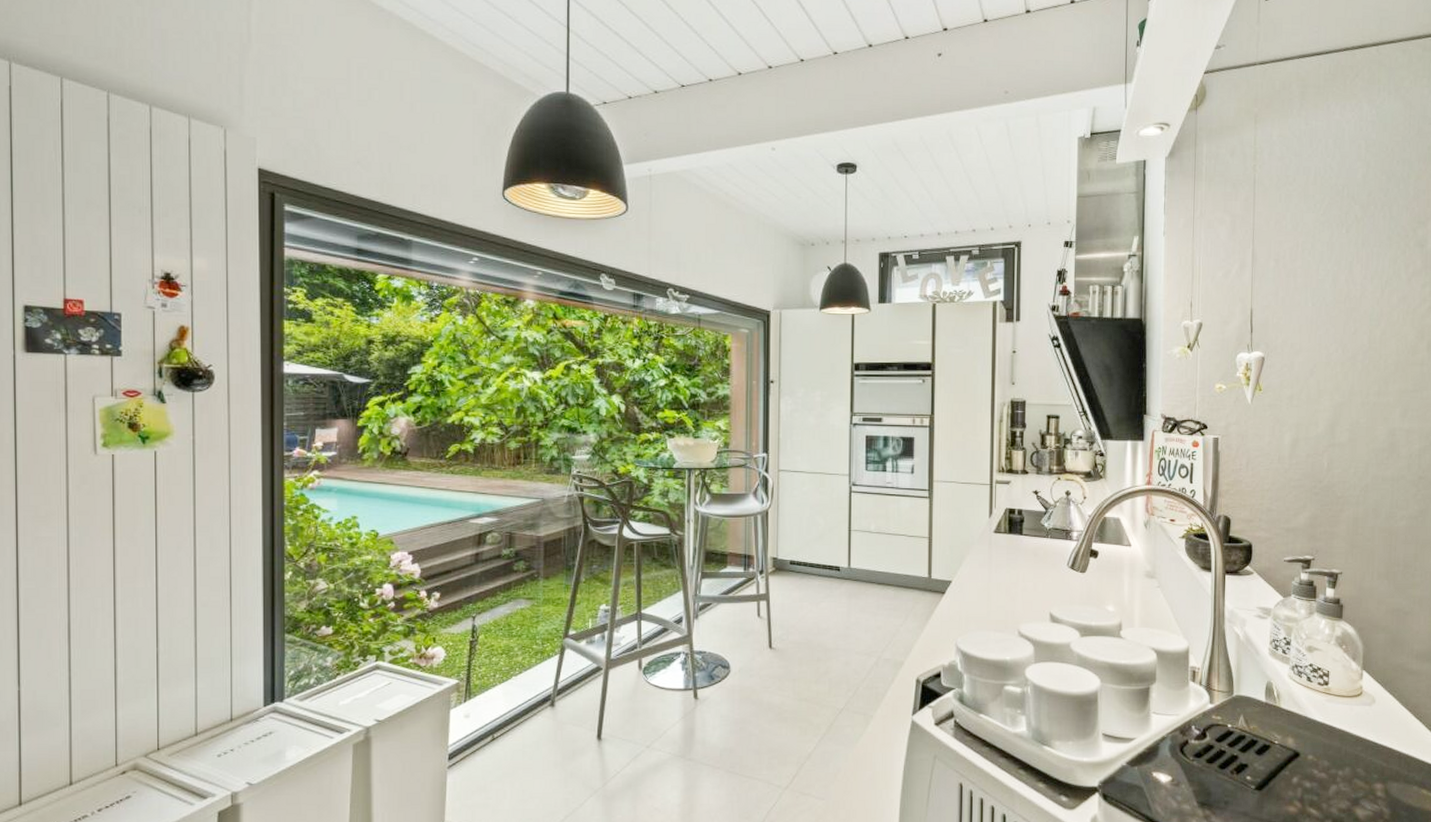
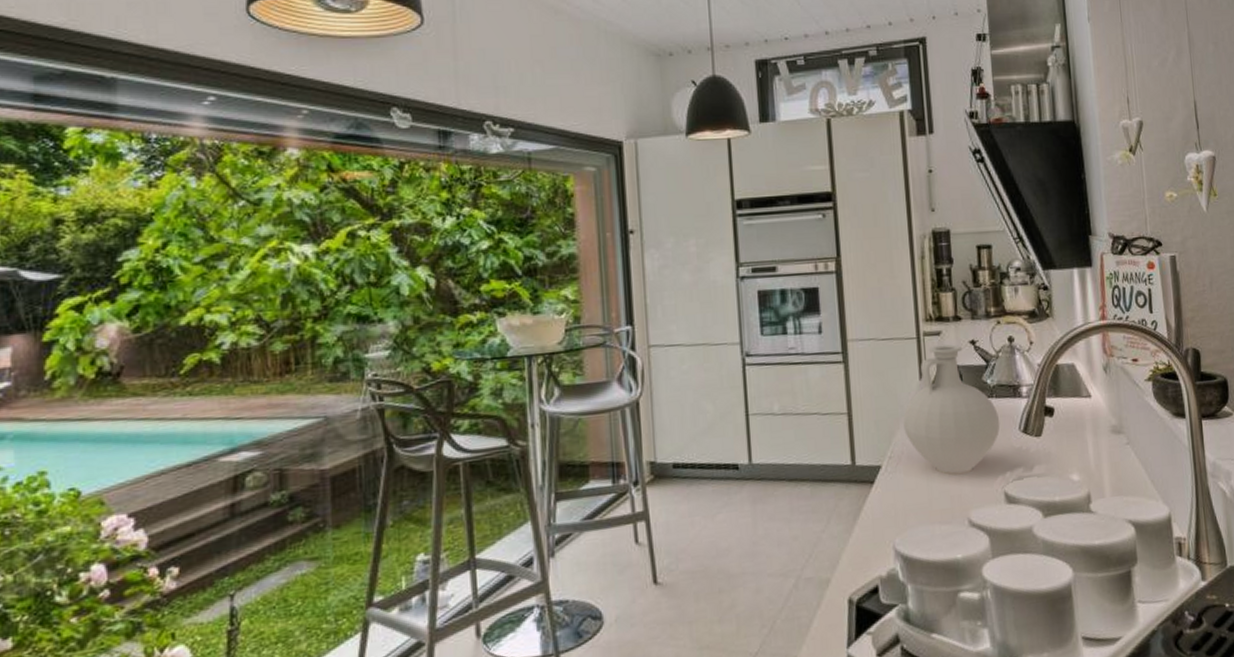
ceramic jug: none [973,492,1052,595] -> present [903,344,1000,476]

